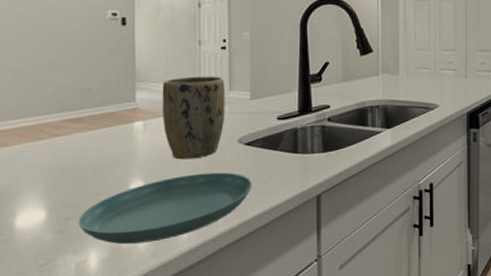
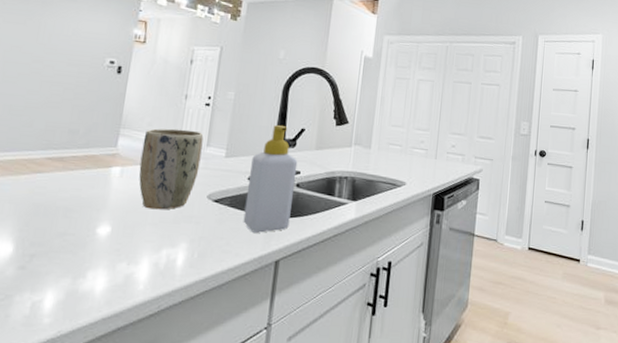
saucer: present [78,172,252,245] -> none [41,225,215,290]
soap bottle: none [278,61,326,171] -> present [243,125,298,233]

